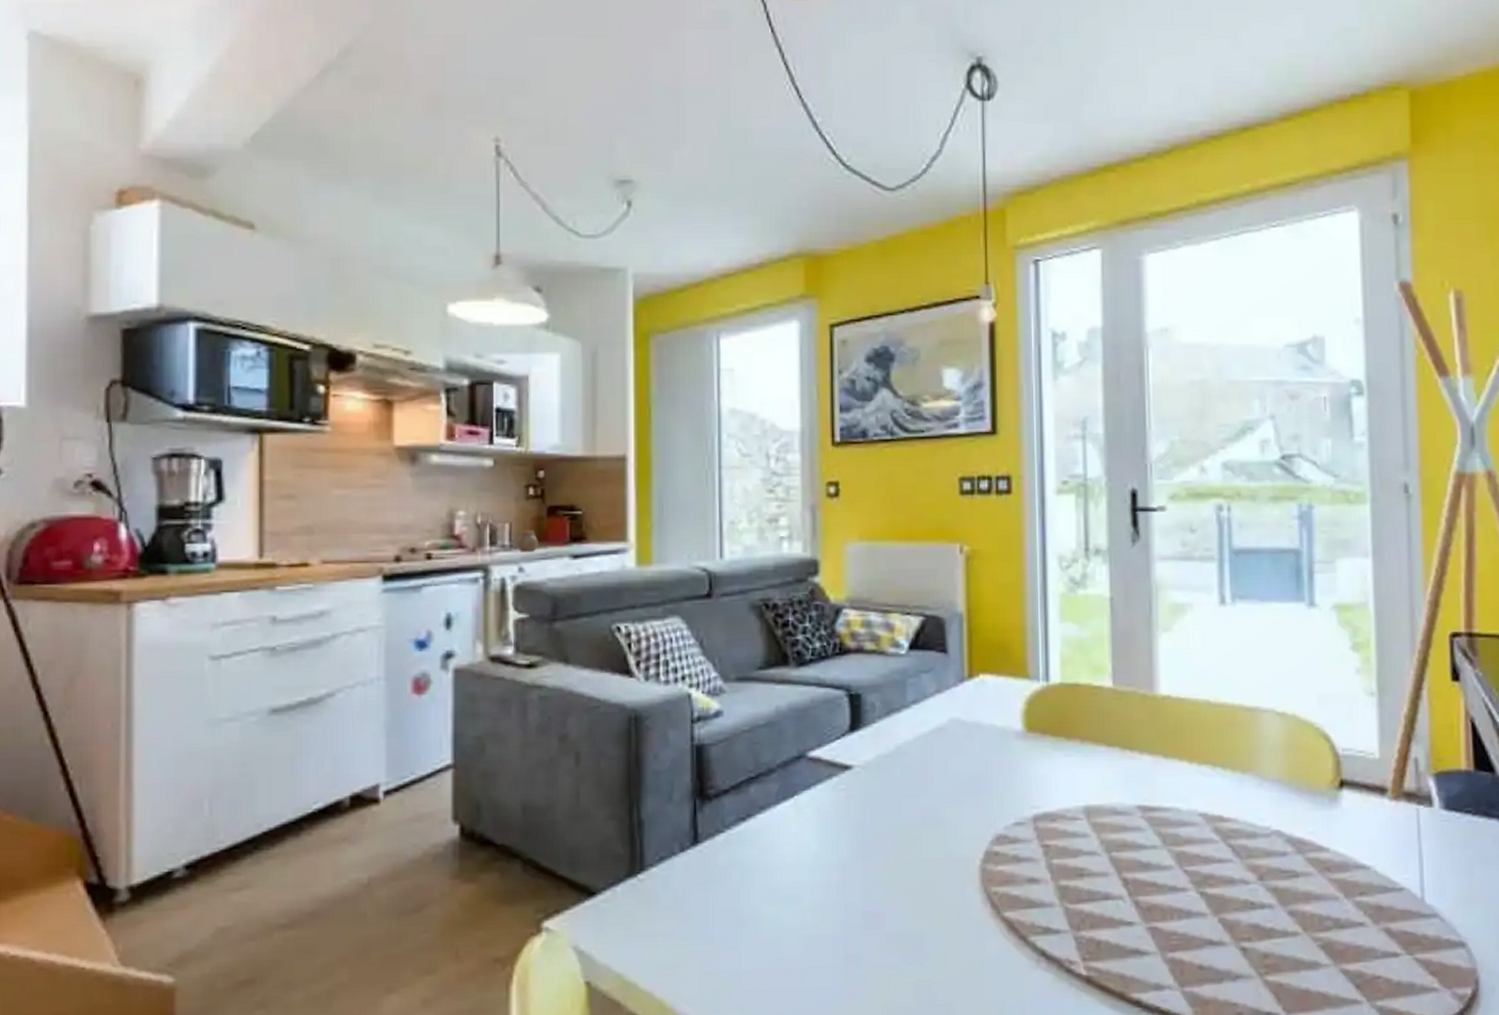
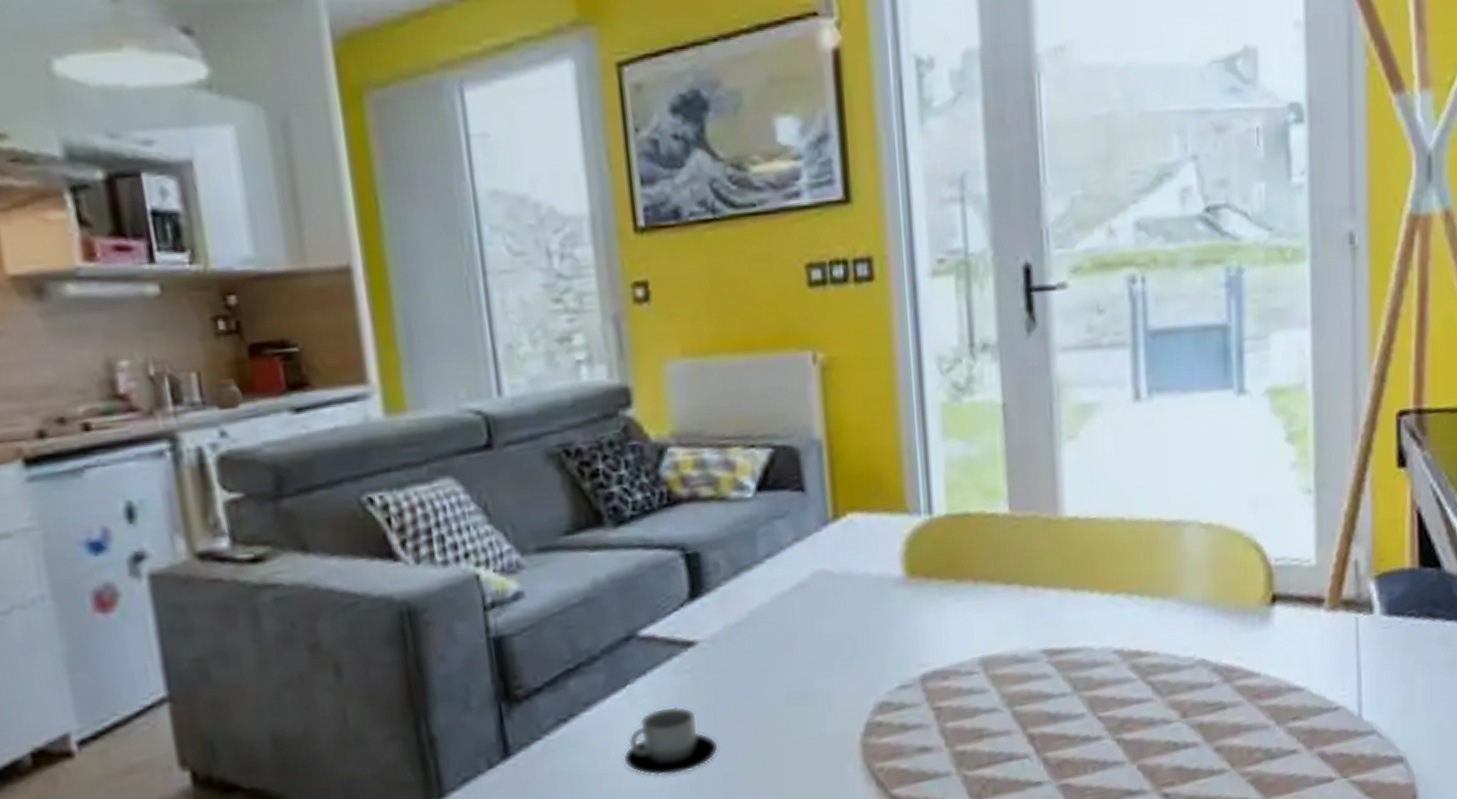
cup: none [786,818,863,874] -> present [623,706,719,776]

